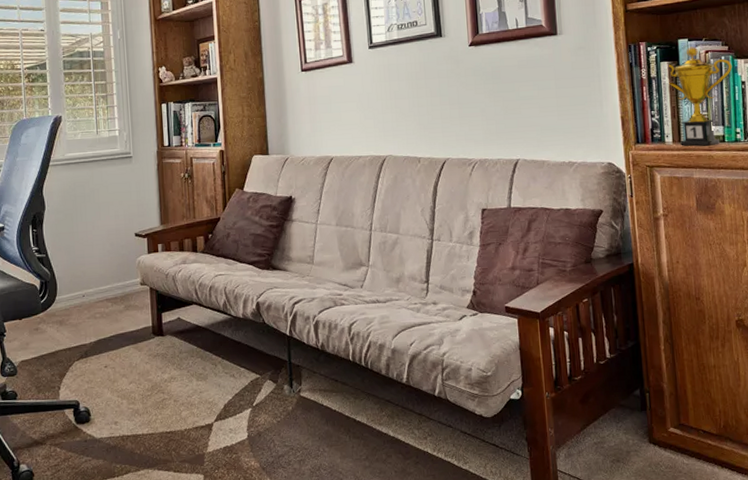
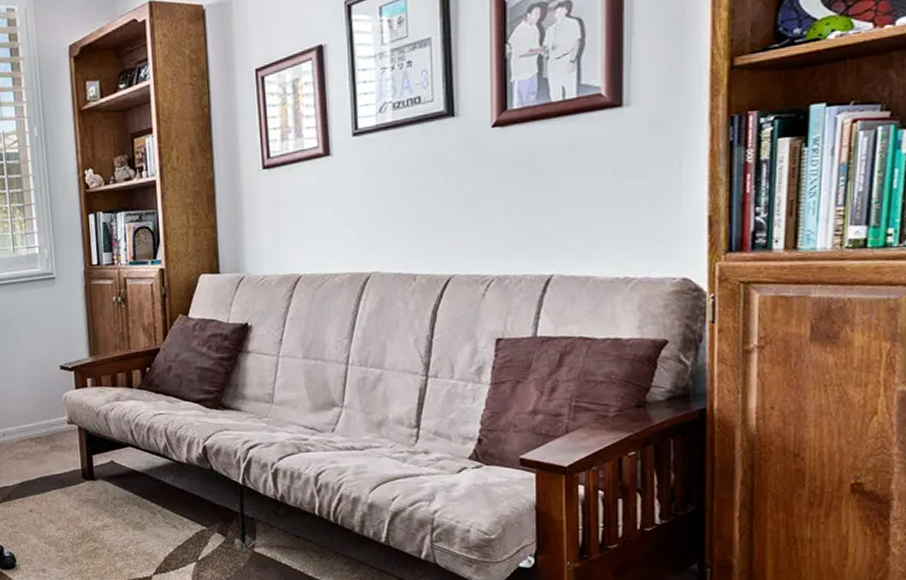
trophy: present [669,46,732,147] -> none [789,114,893,256]

